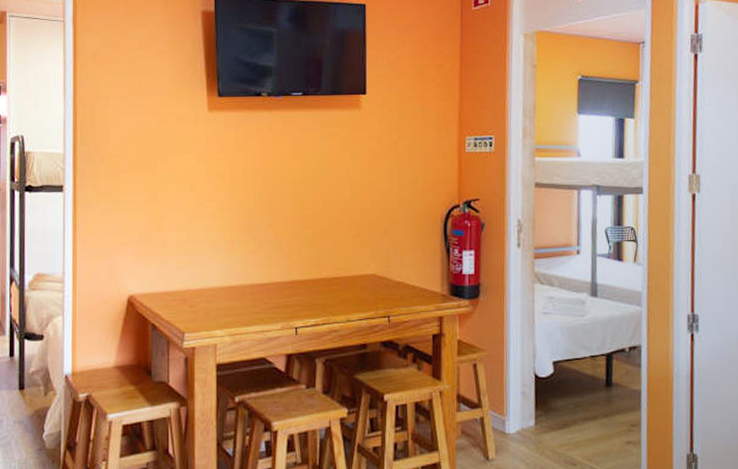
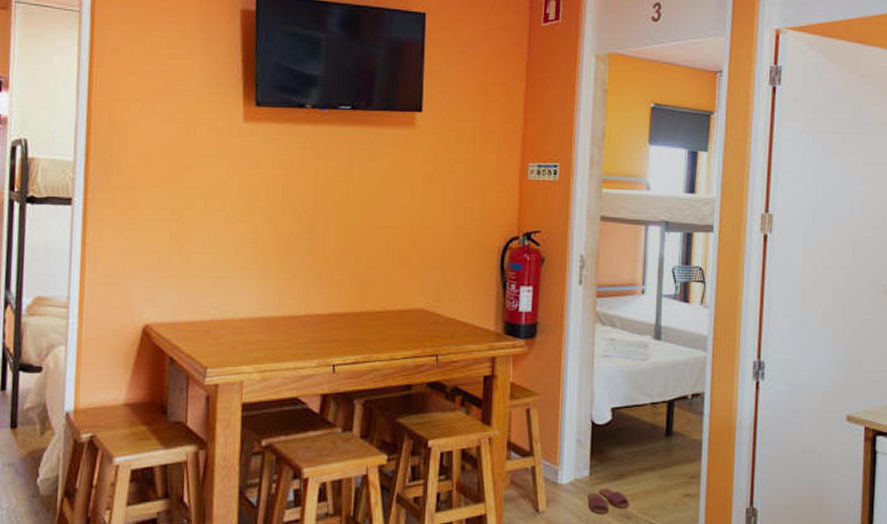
slippers: none [534,437,574,462] -> present [587,488,629,515]

